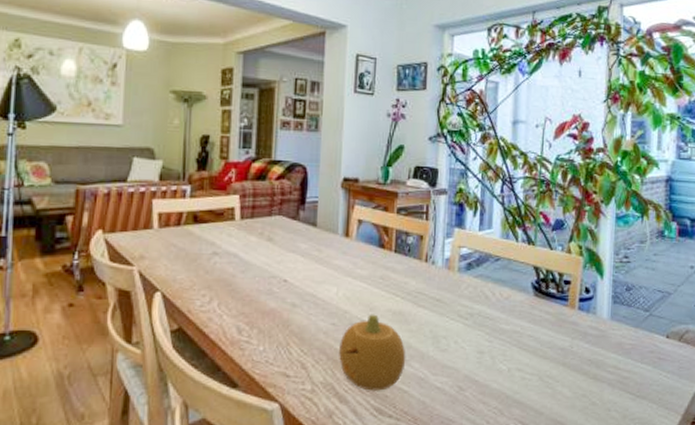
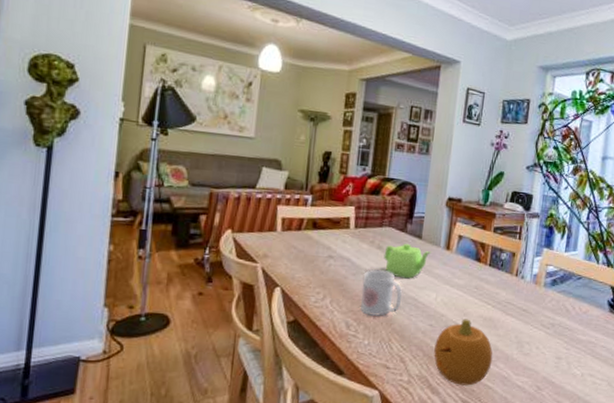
mug: none [252,265,298,319] -> present [361,269,402,317]
teapot: none [275,232,329,273] -> present [383,243,432,279]

